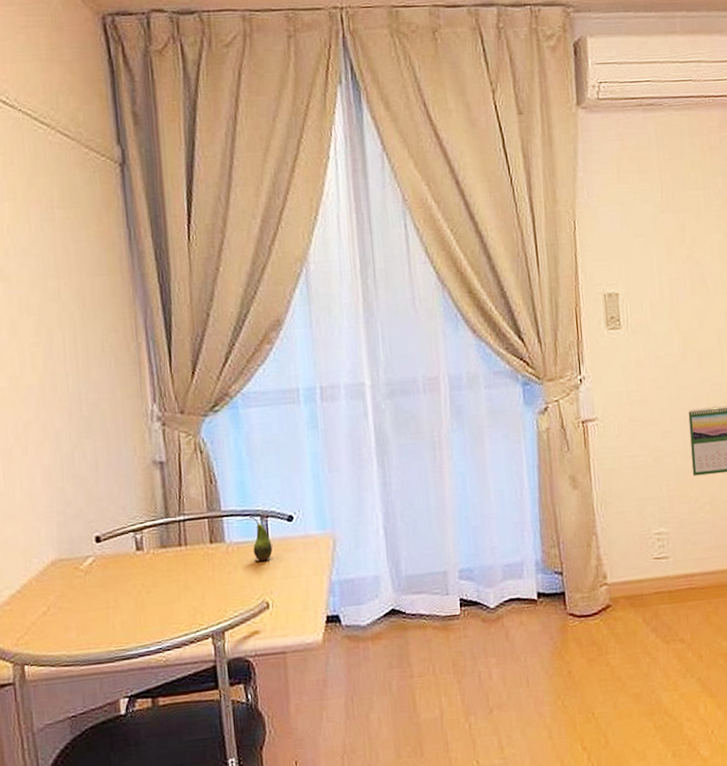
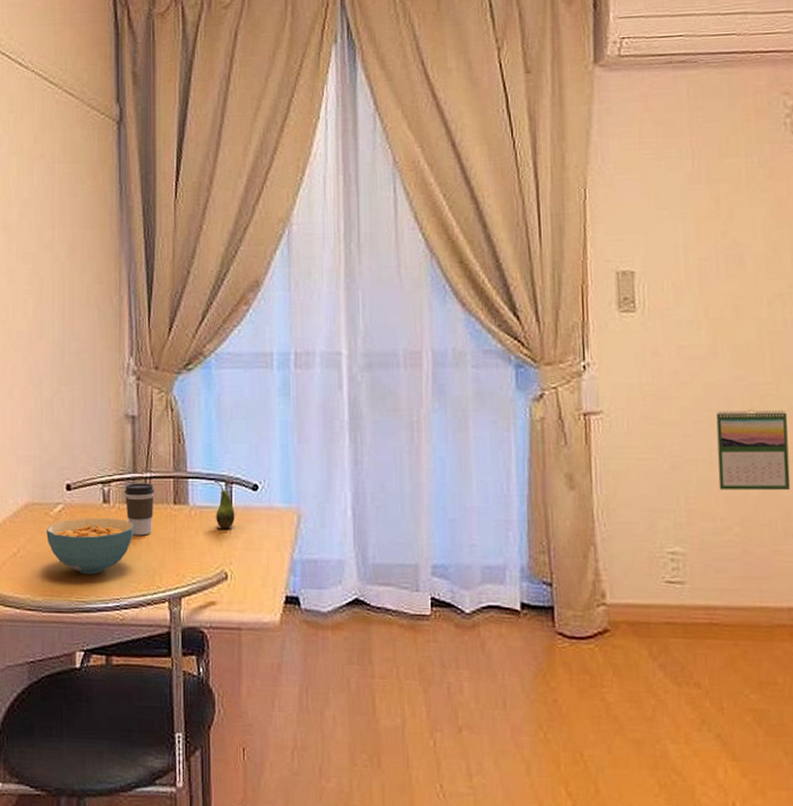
cereal bowl: none [77,564,172,623] -> present [46,518,135,575]
coffee cup: none [157,526,190,579] -> present [124,483,155,536]

